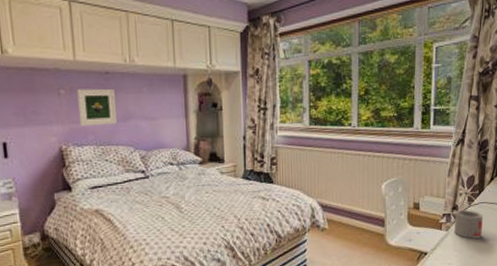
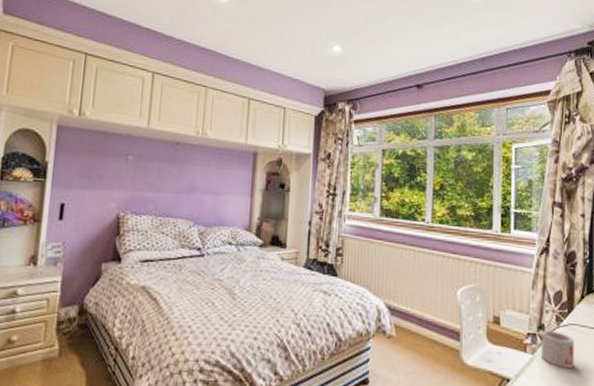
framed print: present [77,88,117,127] -> none [142,157,182,196]

